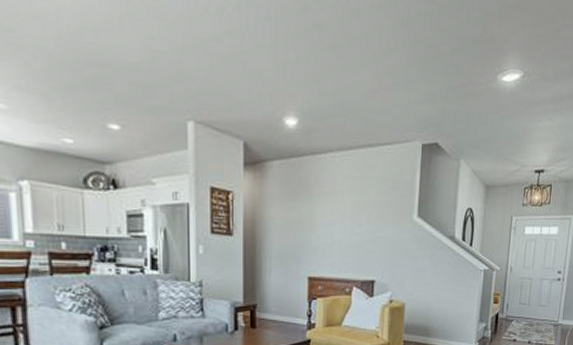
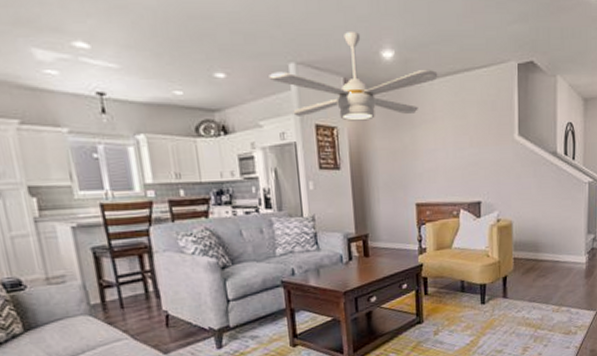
ceiling fan: none [166,95,341,188] -> present [269,32,438,121]

